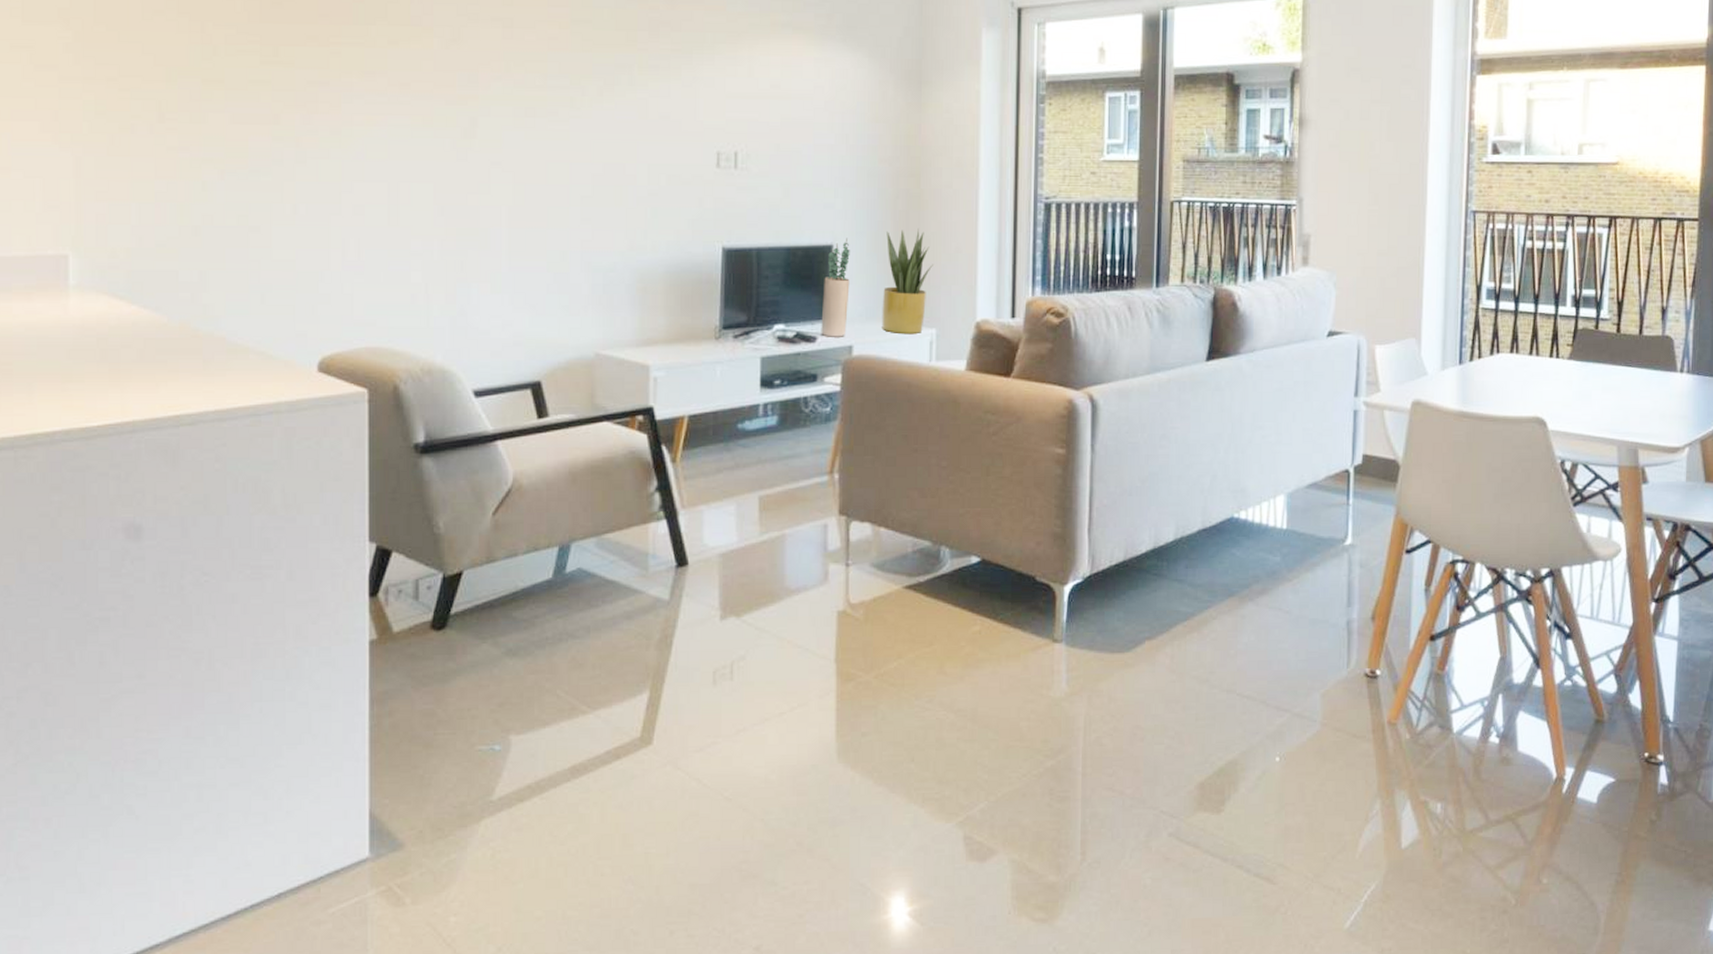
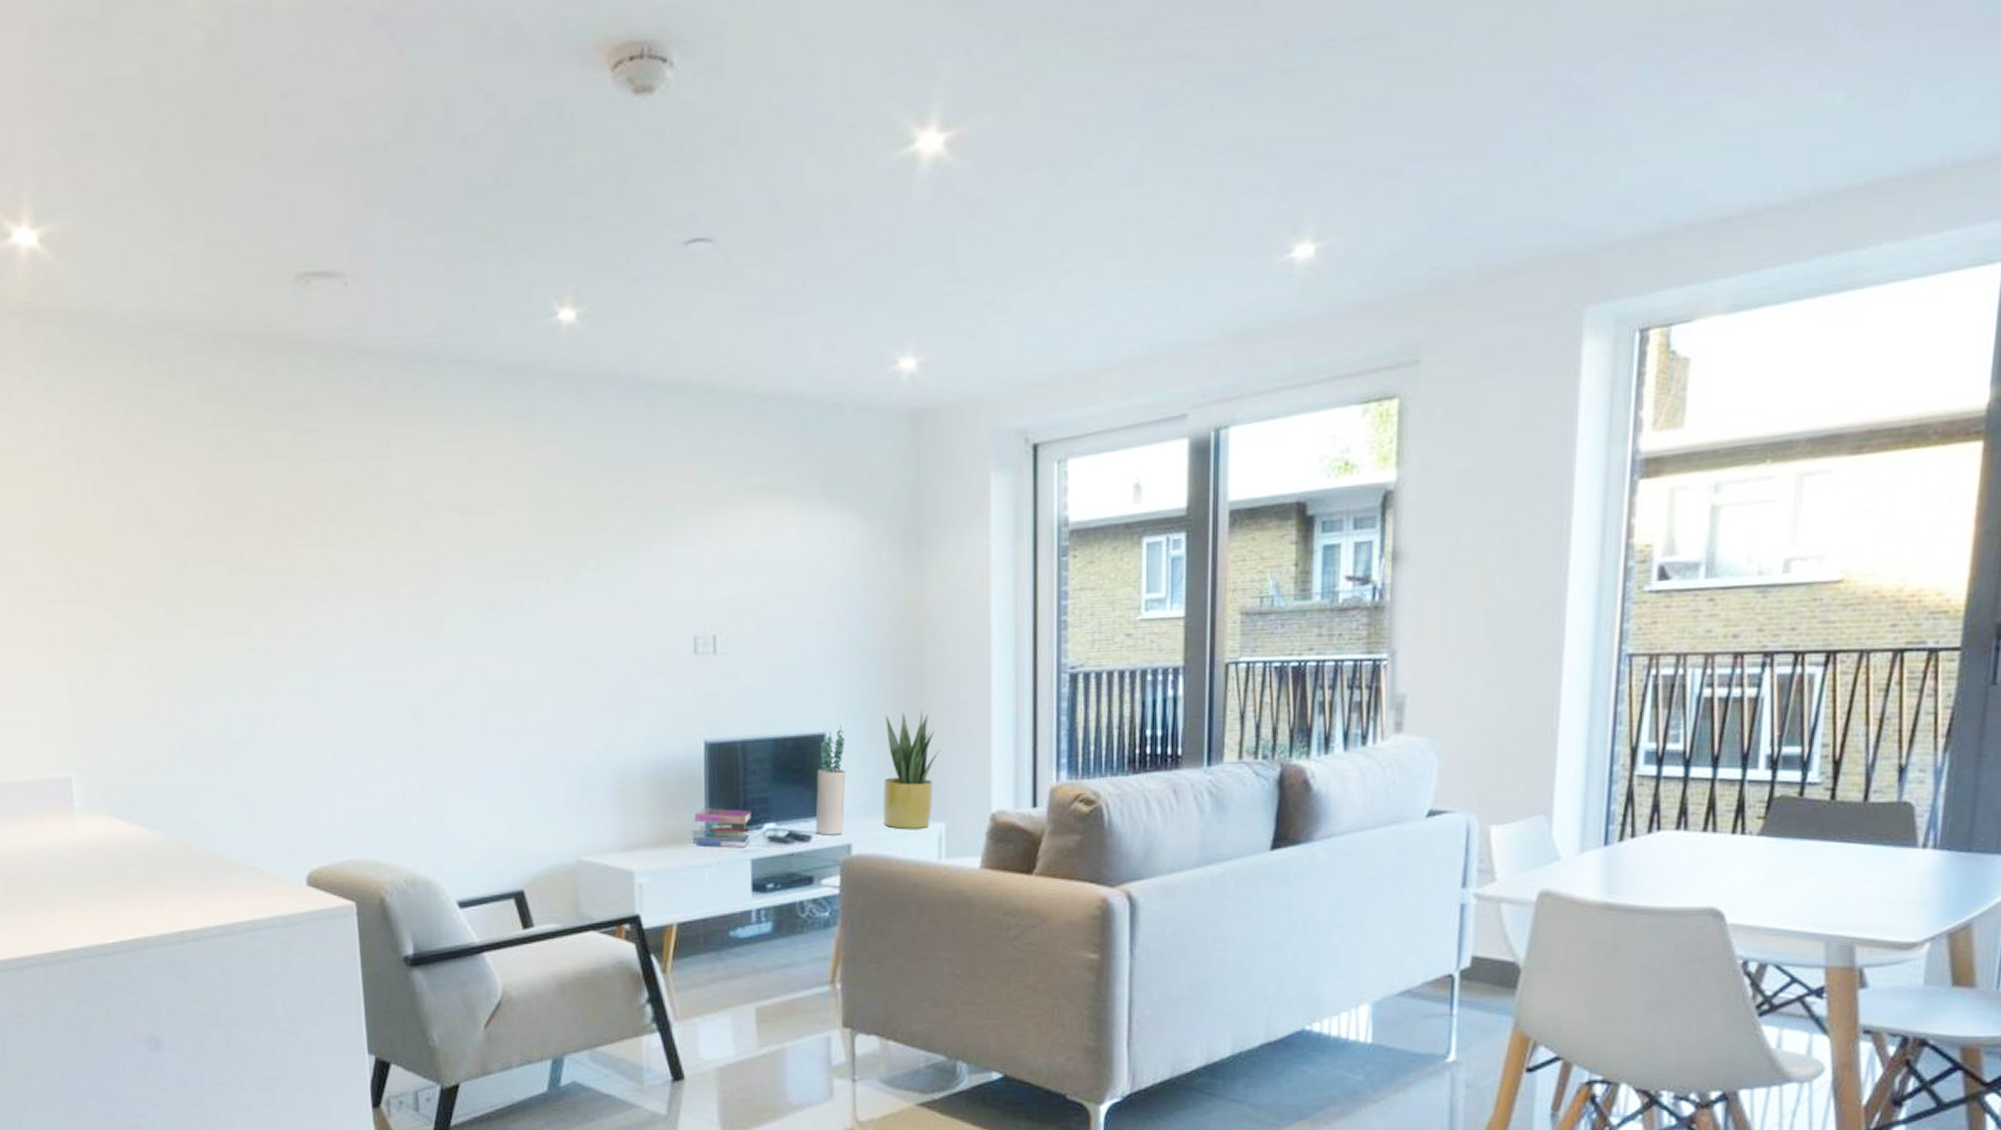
books: none [706,309,763,347] -> present [691,808,751,848]

